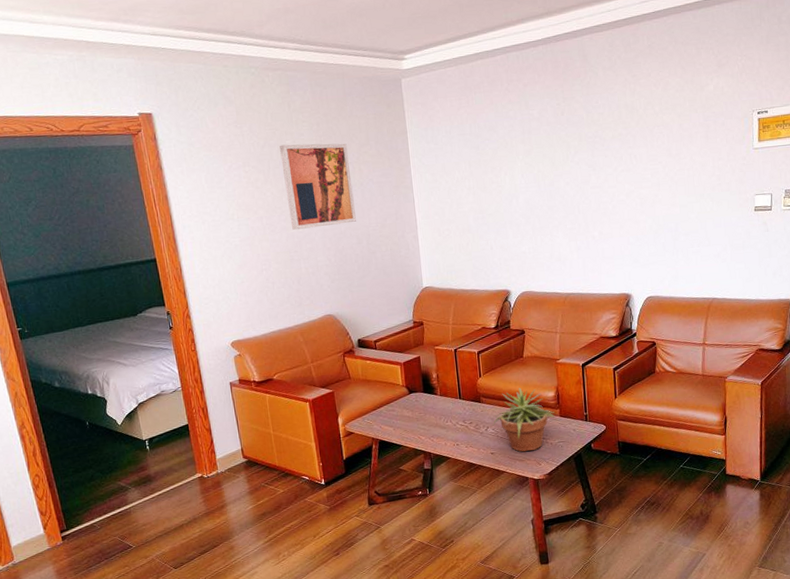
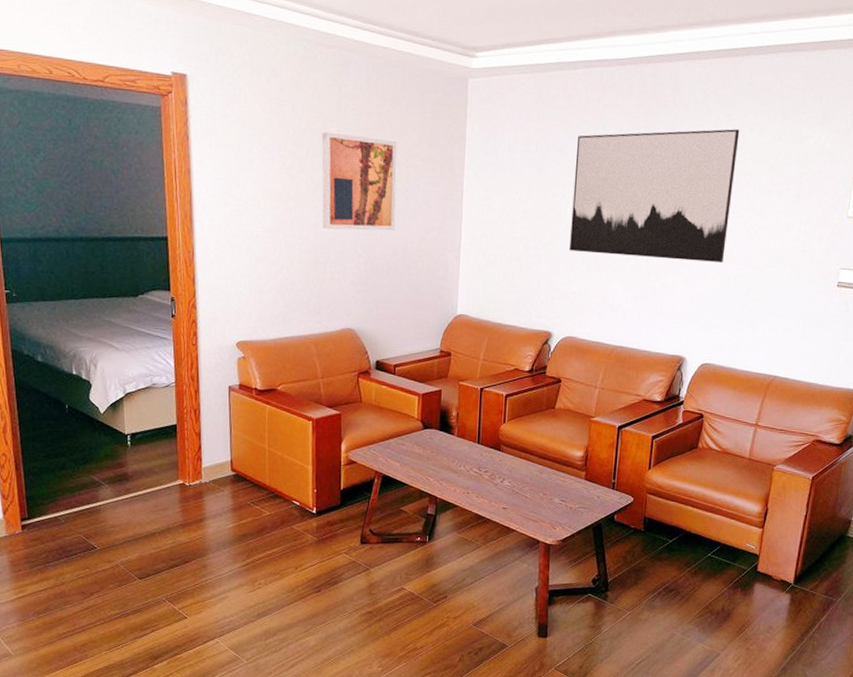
potted plant: present [493,388,556,452] -> none [510,441,581,513]
wall art: none [505,87,651,216] -> present [570,129,740,262]

